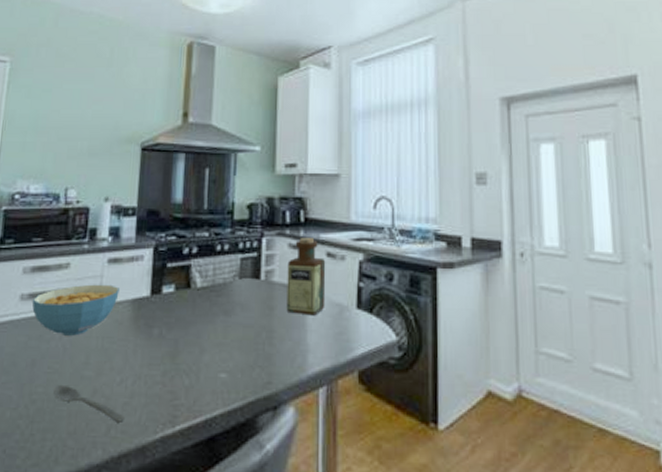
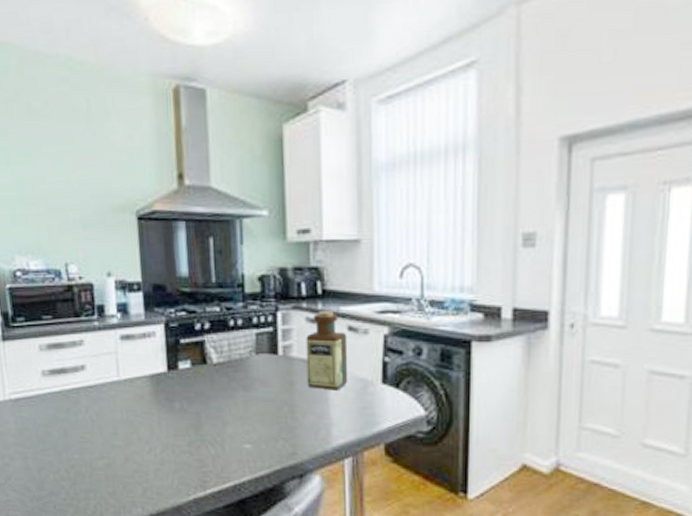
cereal bowl: present [32,284,119,336] -> none [53,360,136,409]
spoon: present [54,384,124,422] -> none [89,452,158,486]

